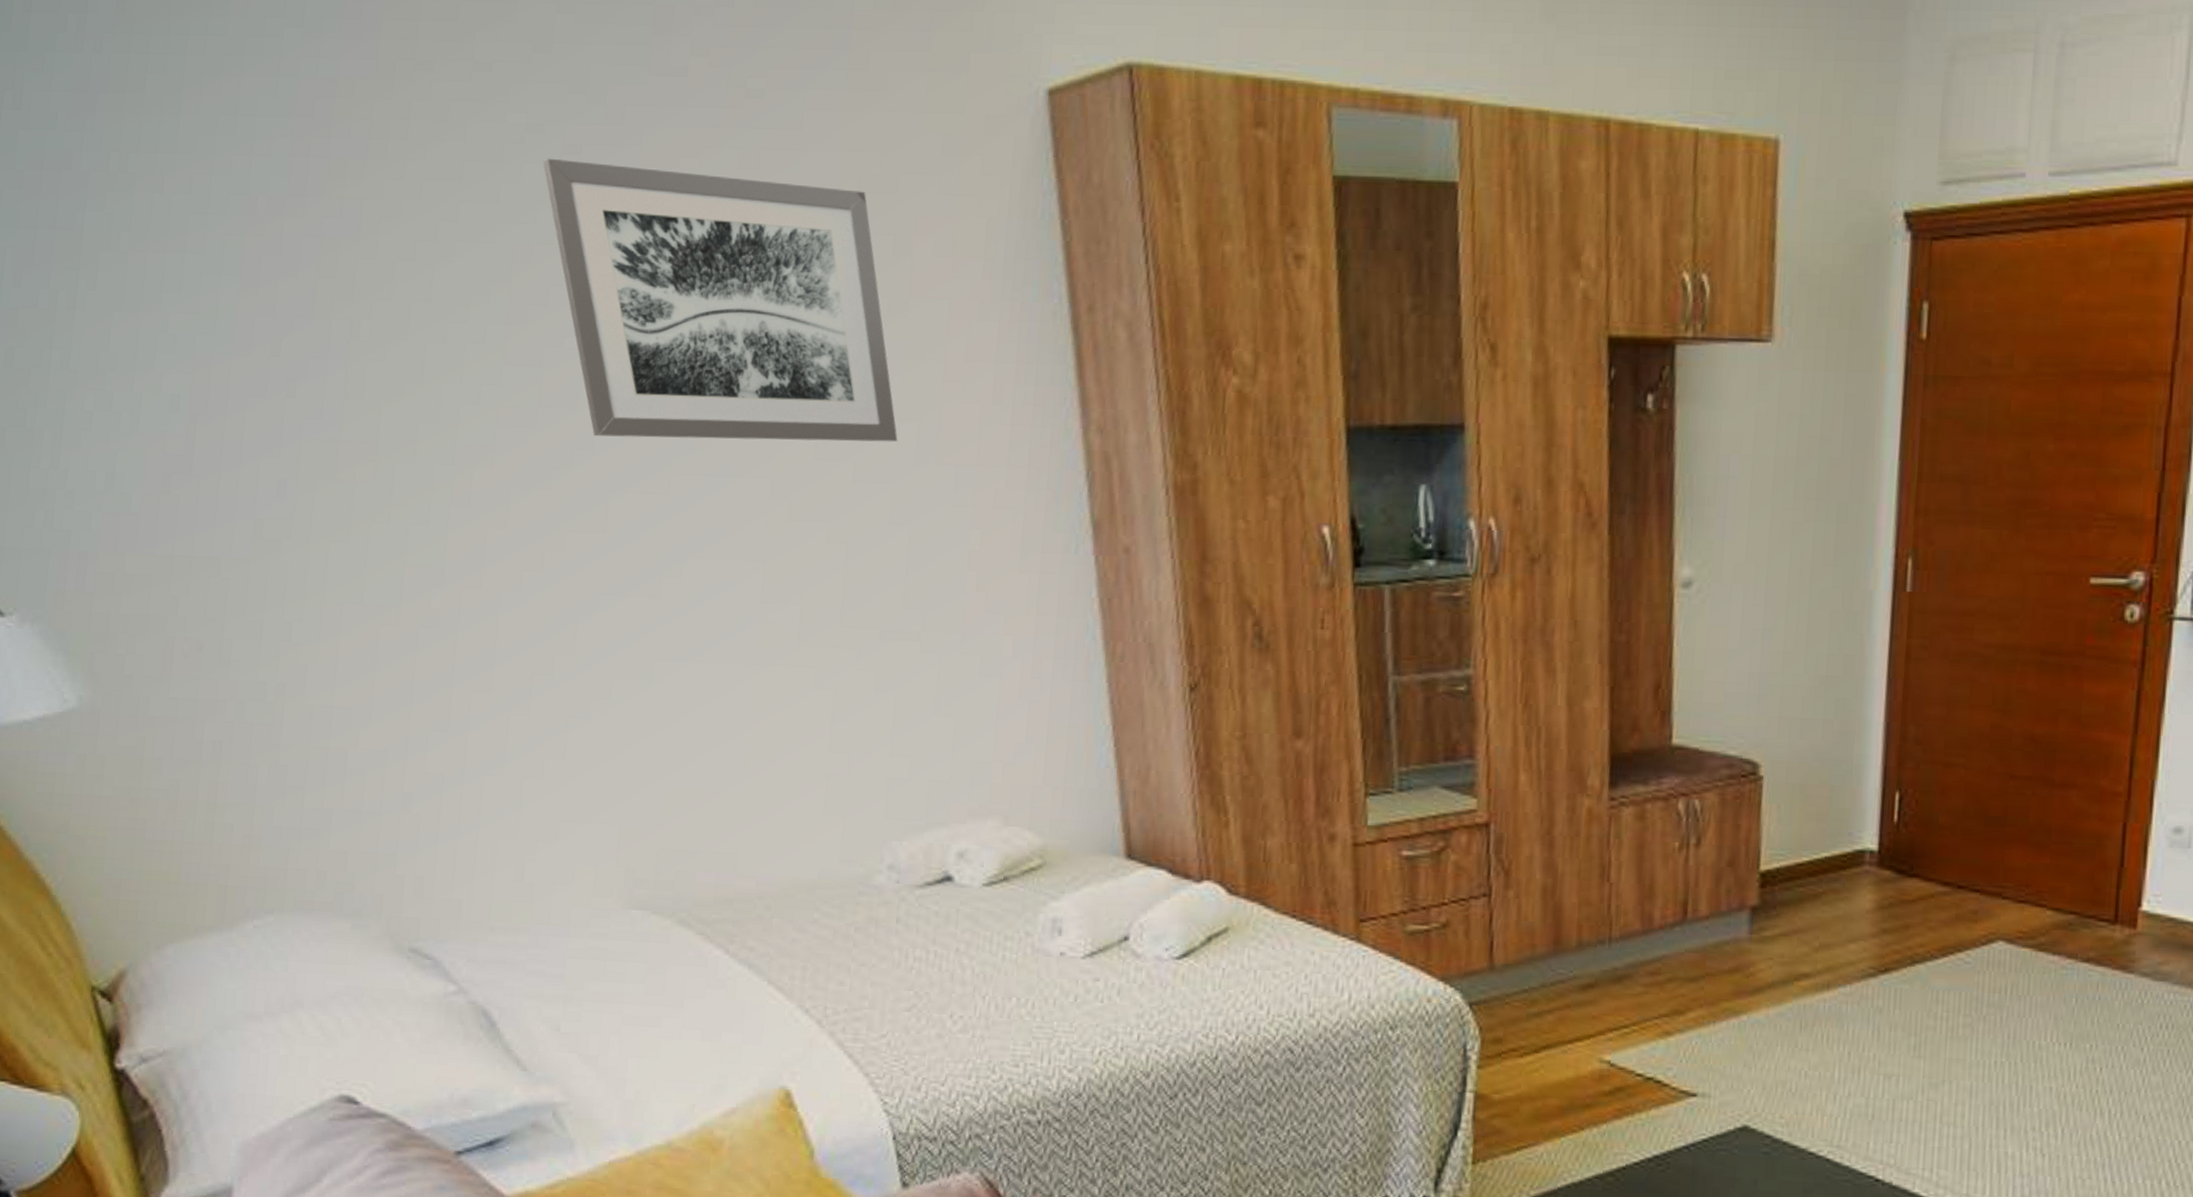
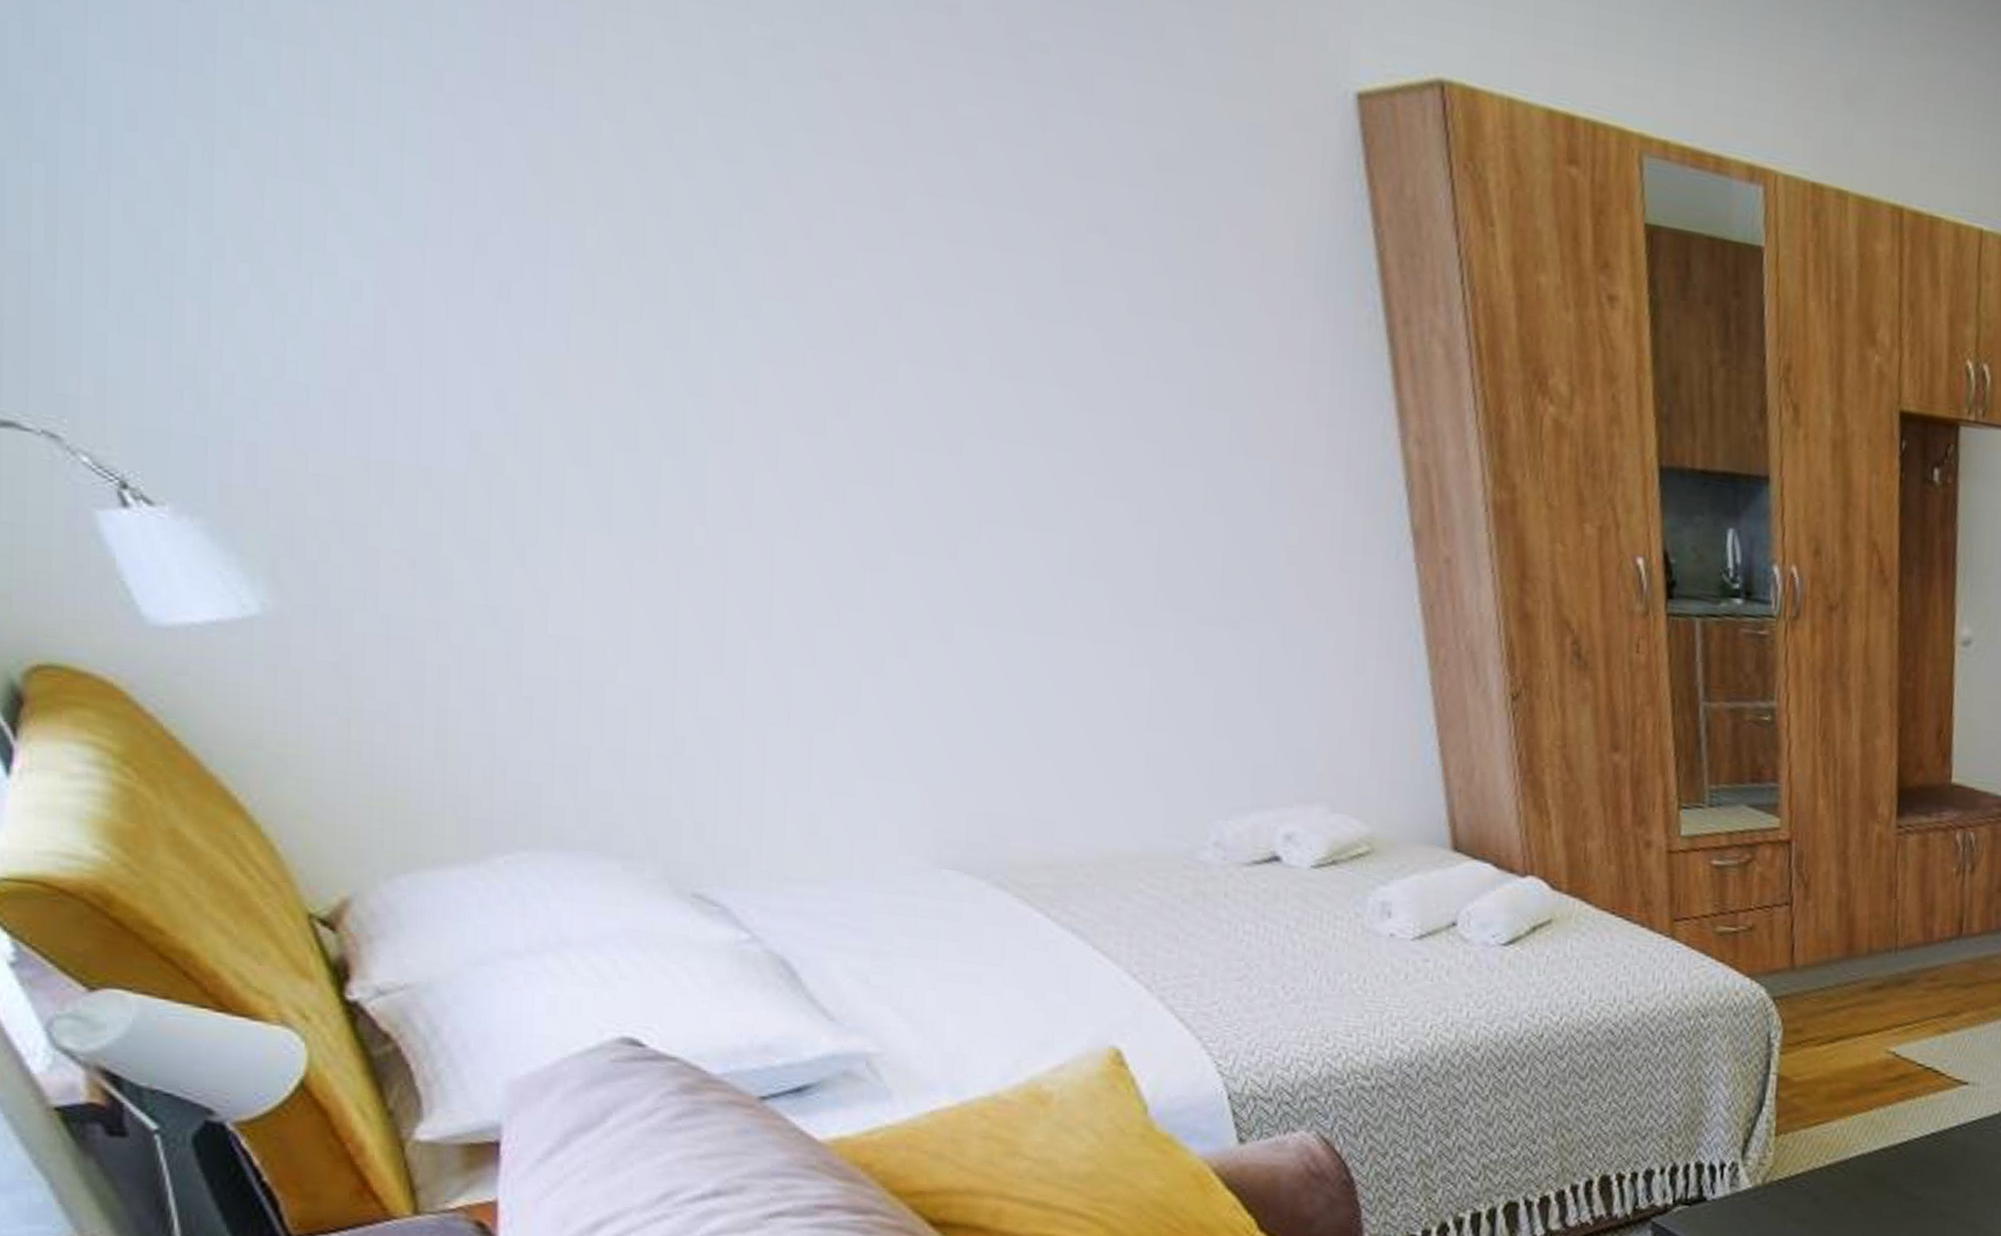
wall art: present [543,158,898,442] -> none [796,80,1210,430]

